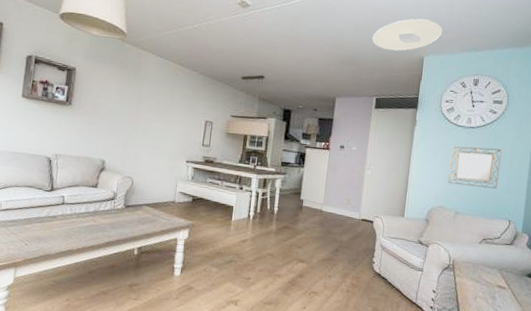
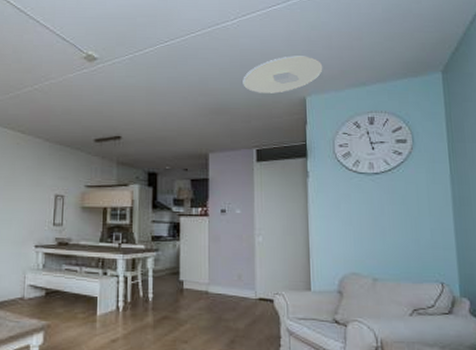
home mirror: present [448,146,502,189] -> none [355,196,419,246]

